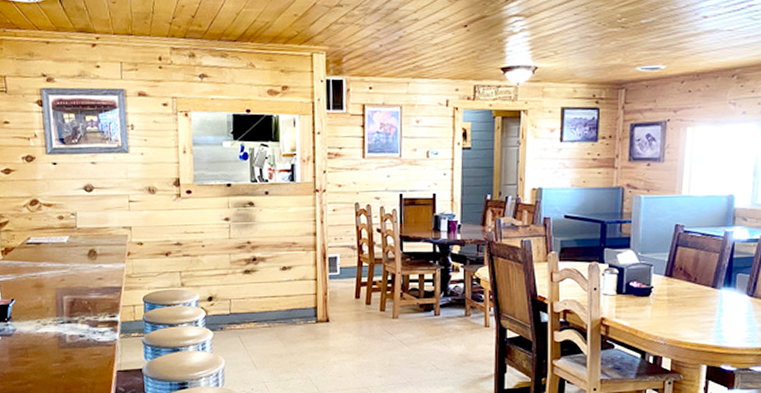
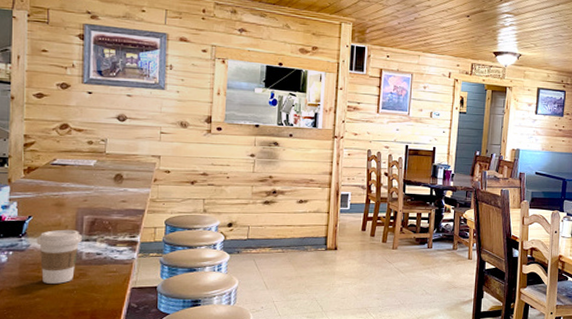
coffee cup: none [21,311,64,369] -> present [36,229,82,284]

